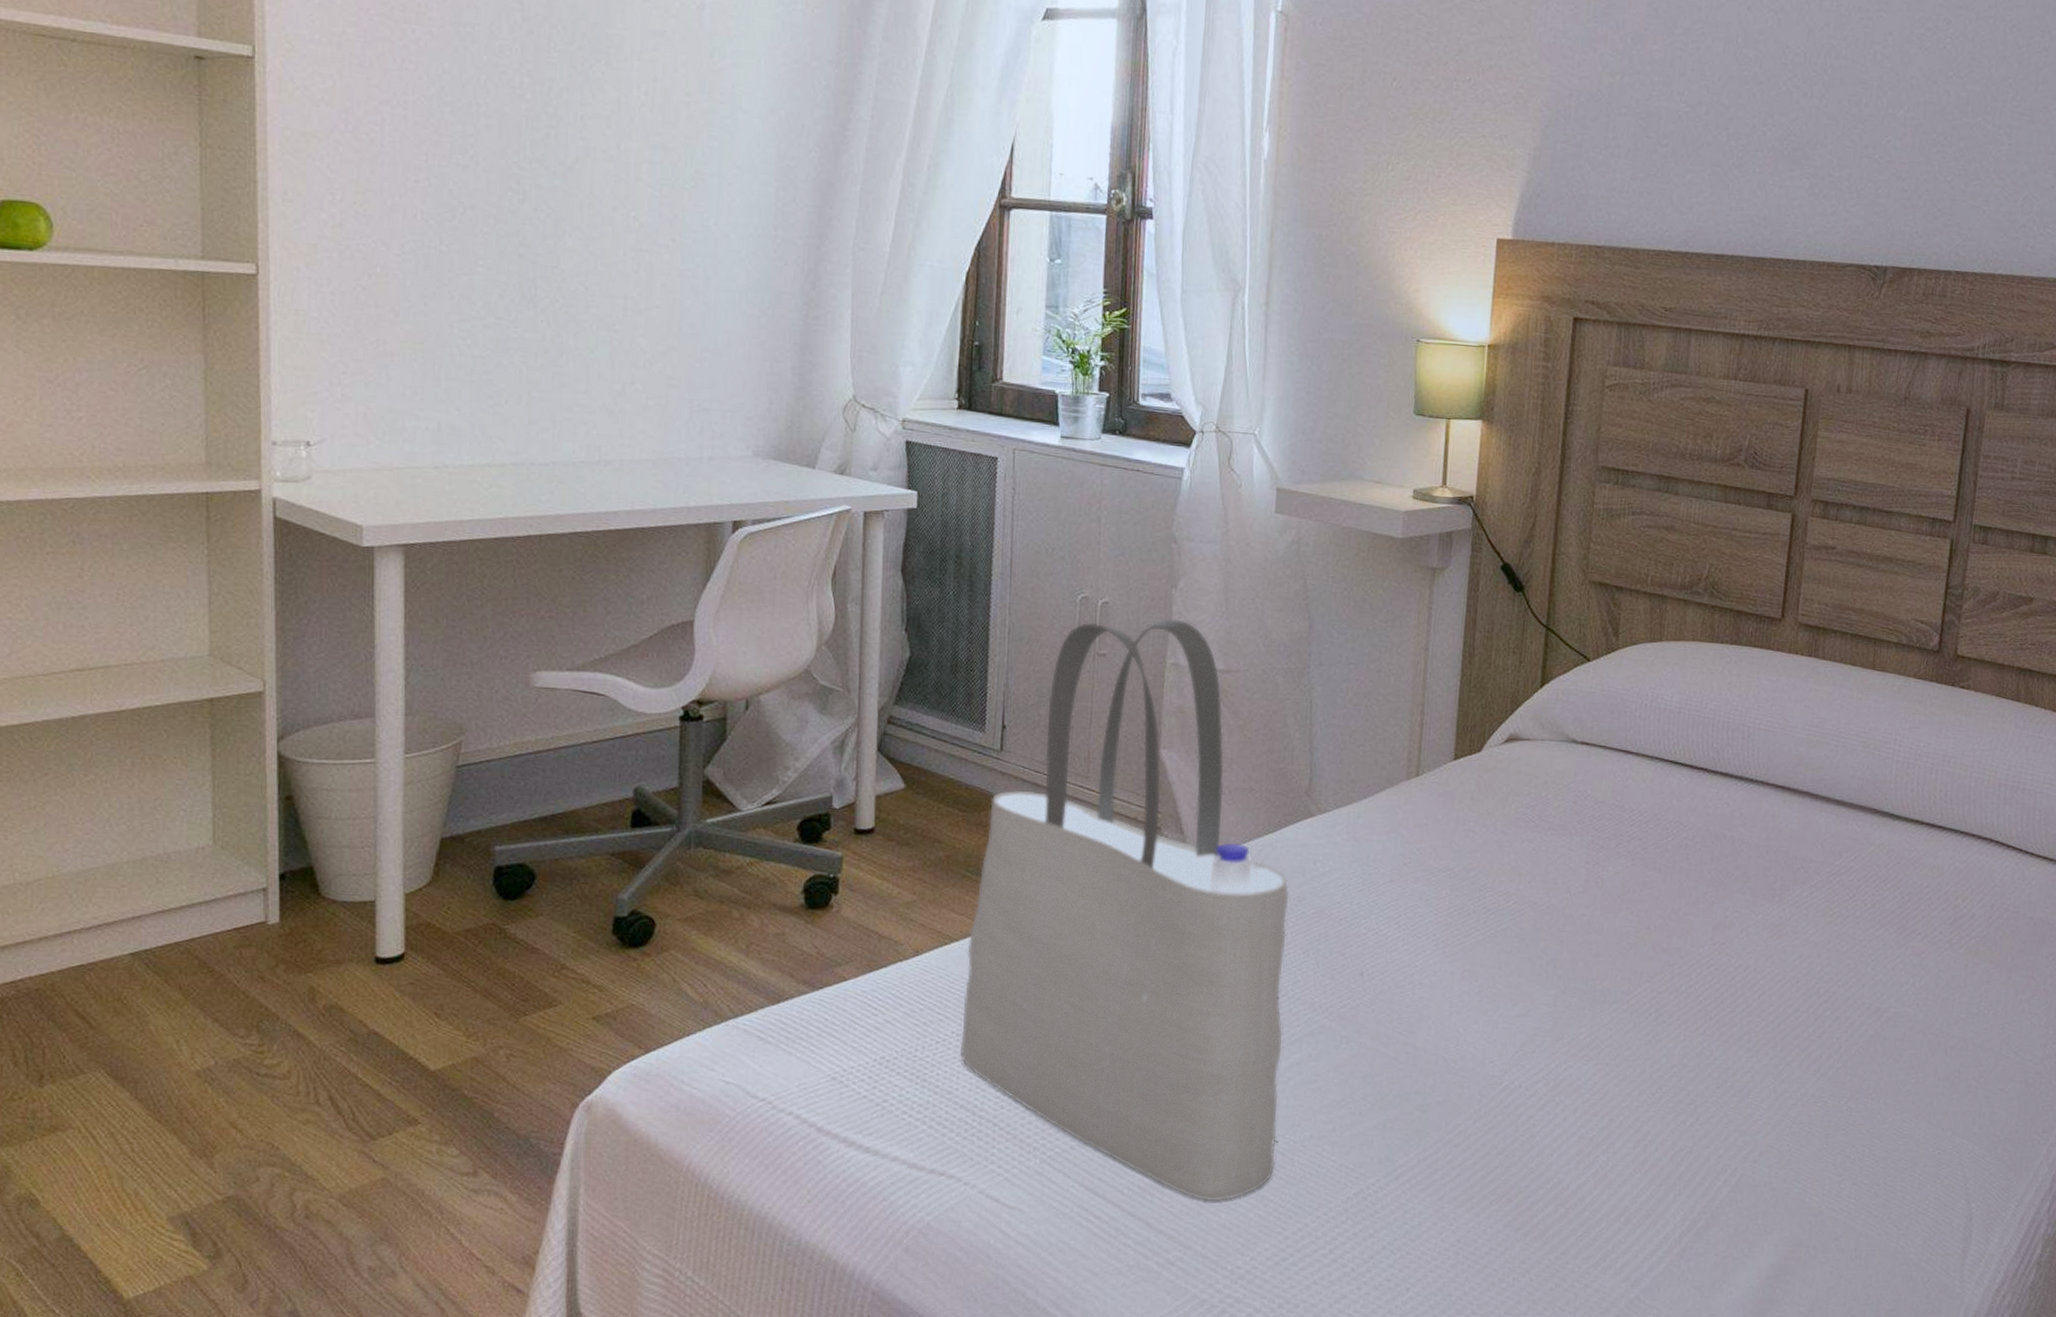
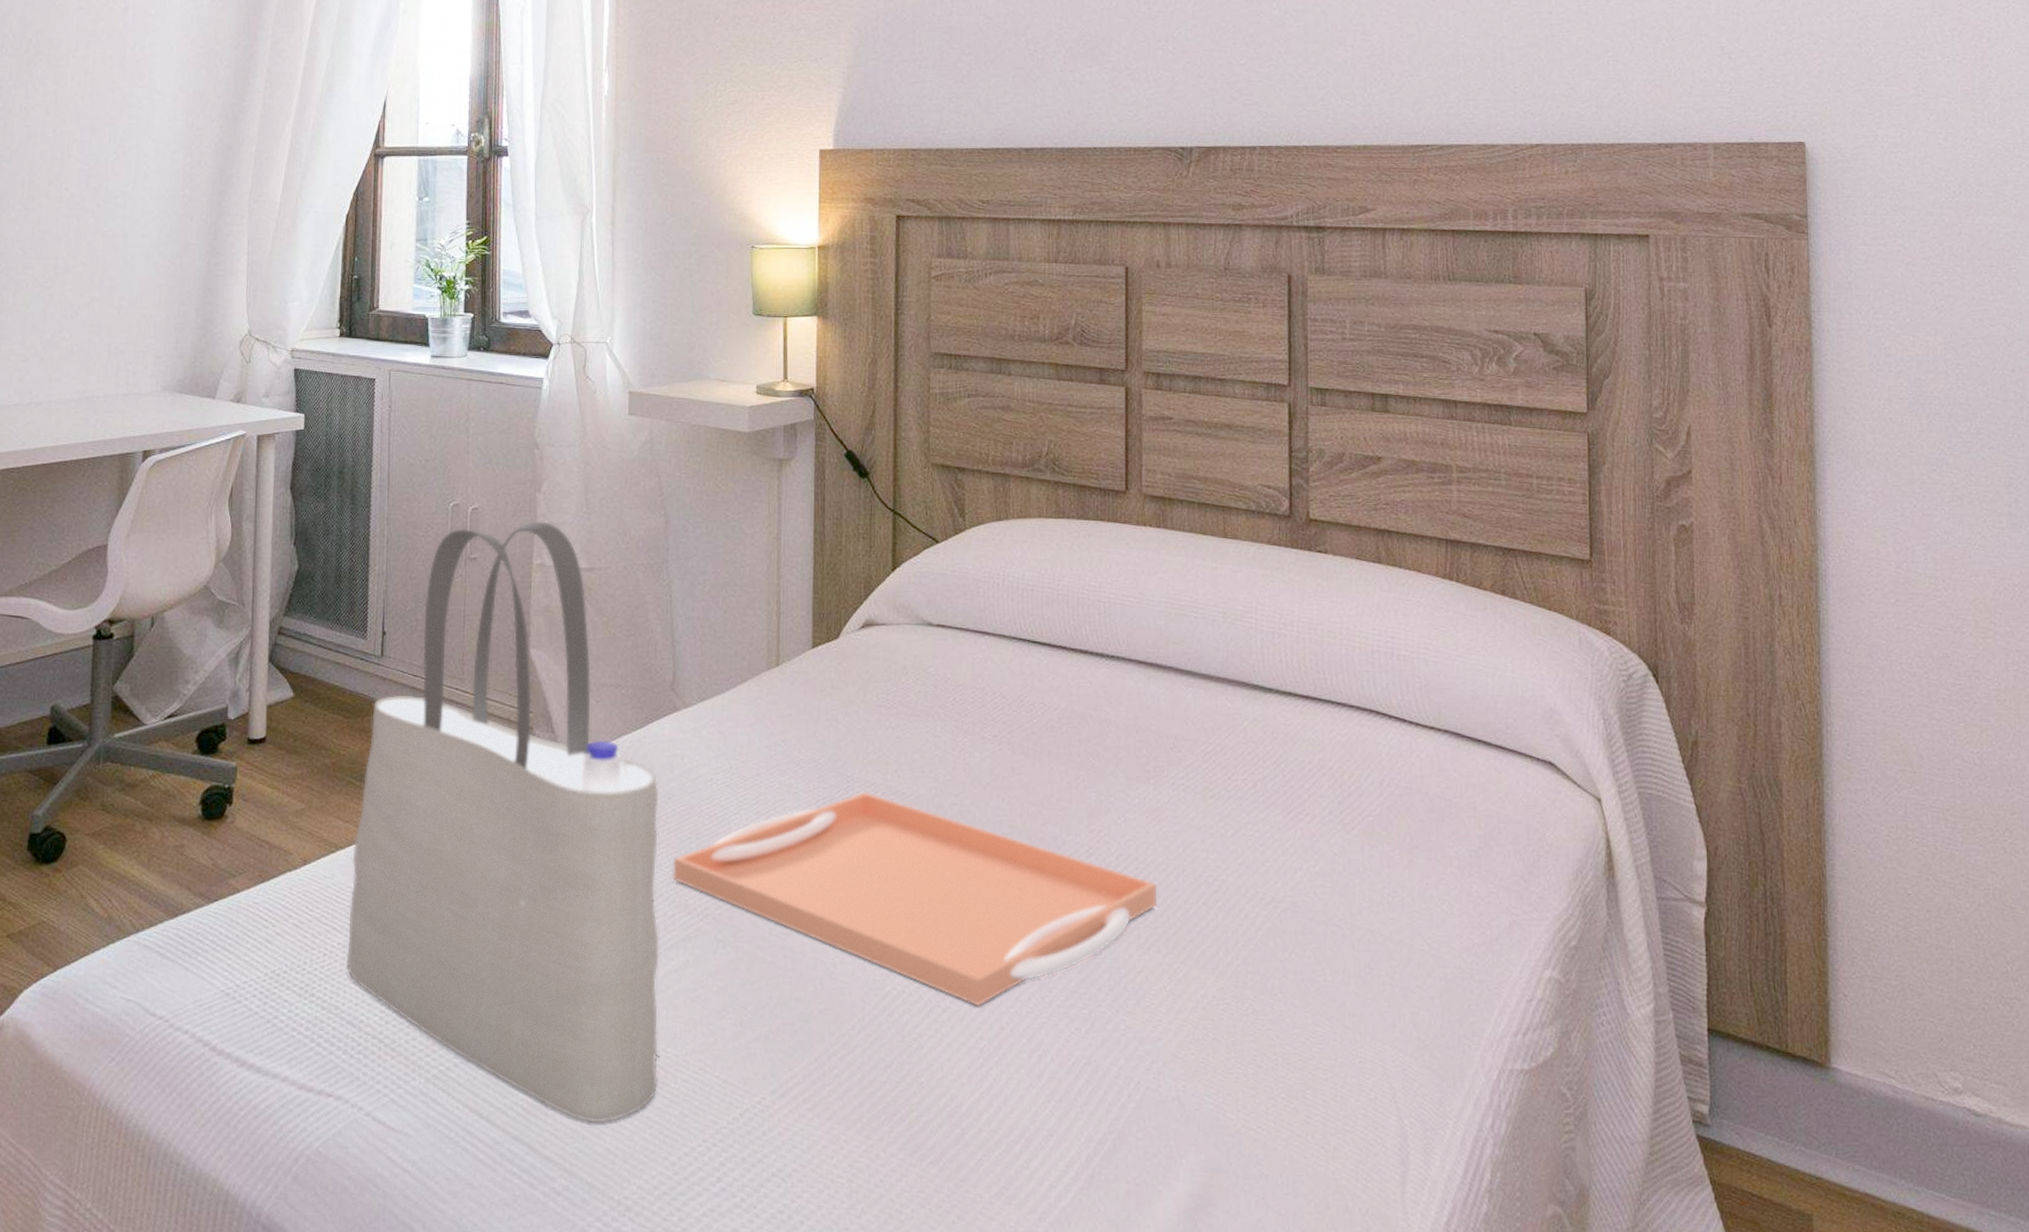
serving tray: none [1299,901,1771,1101] -> present [673,792,1156,1006]

